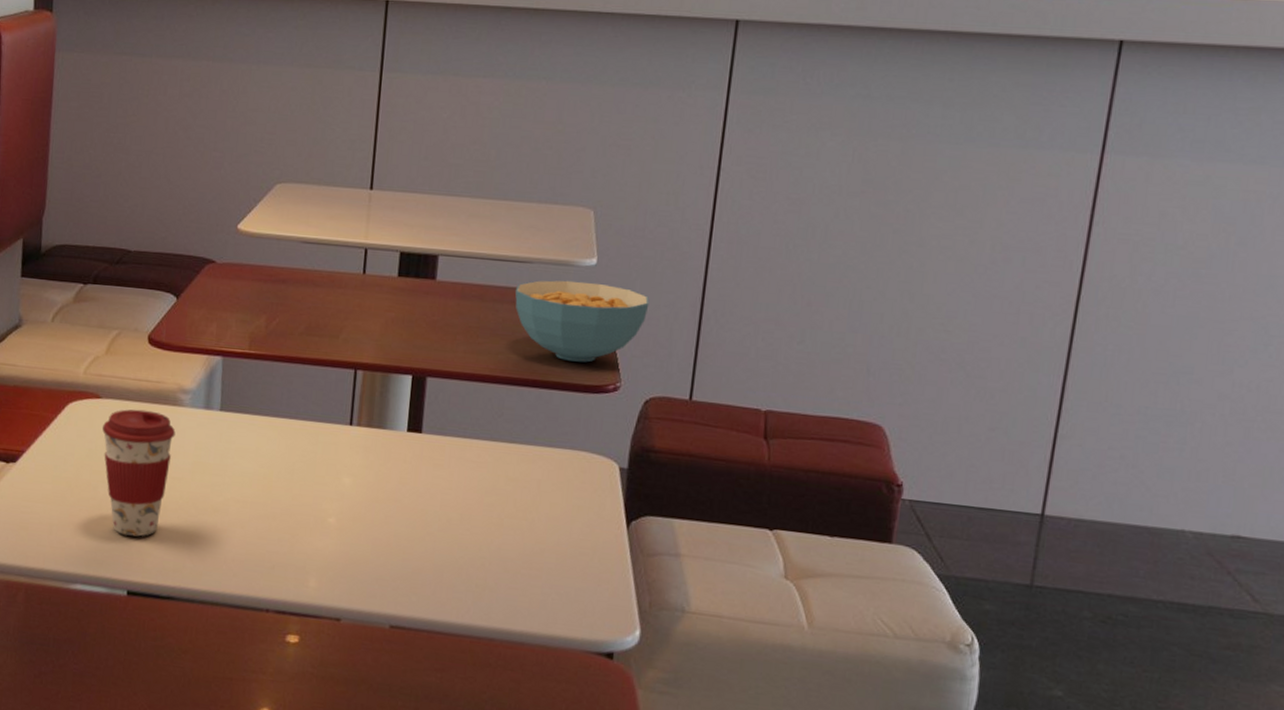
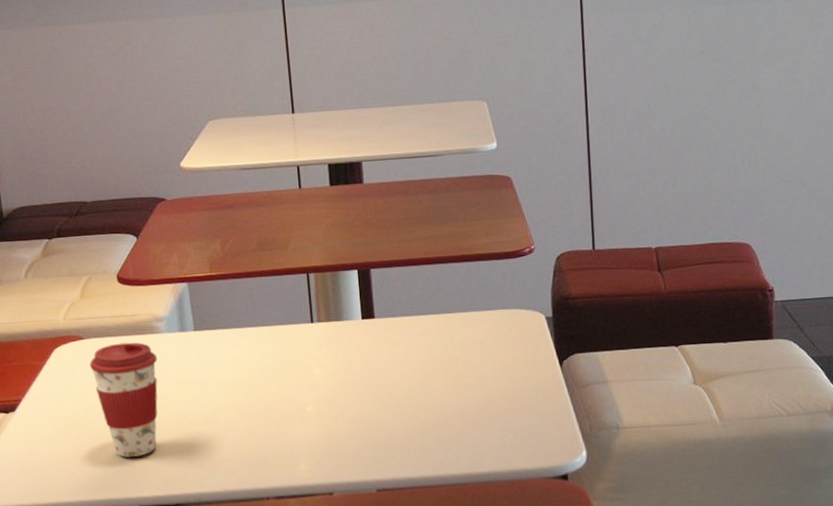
cereal bowl: present [515,280,650,363] -> none [433,163,546,234]

